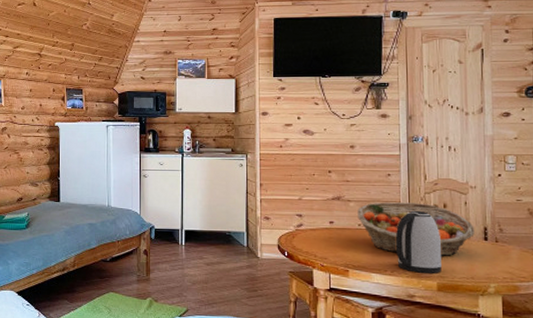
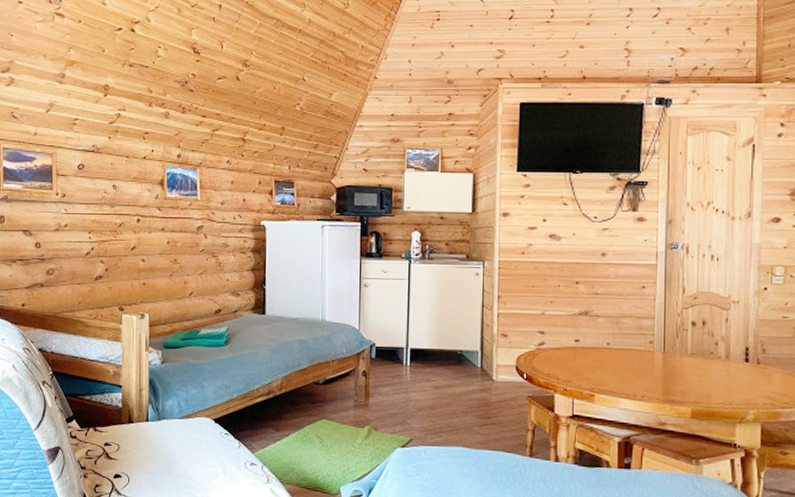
fruit basket: present [358,202,475,256] -> none [607,318,735,379]
kettle: present [395,210,442,273] -> none [647,327,697,399]

